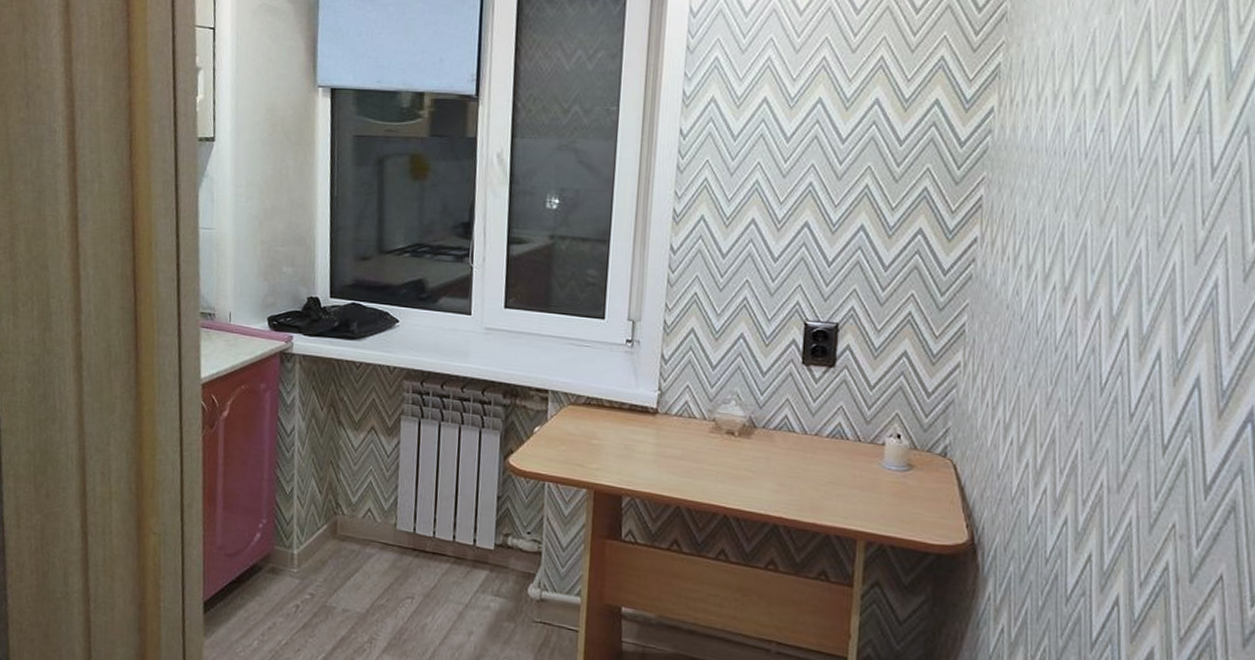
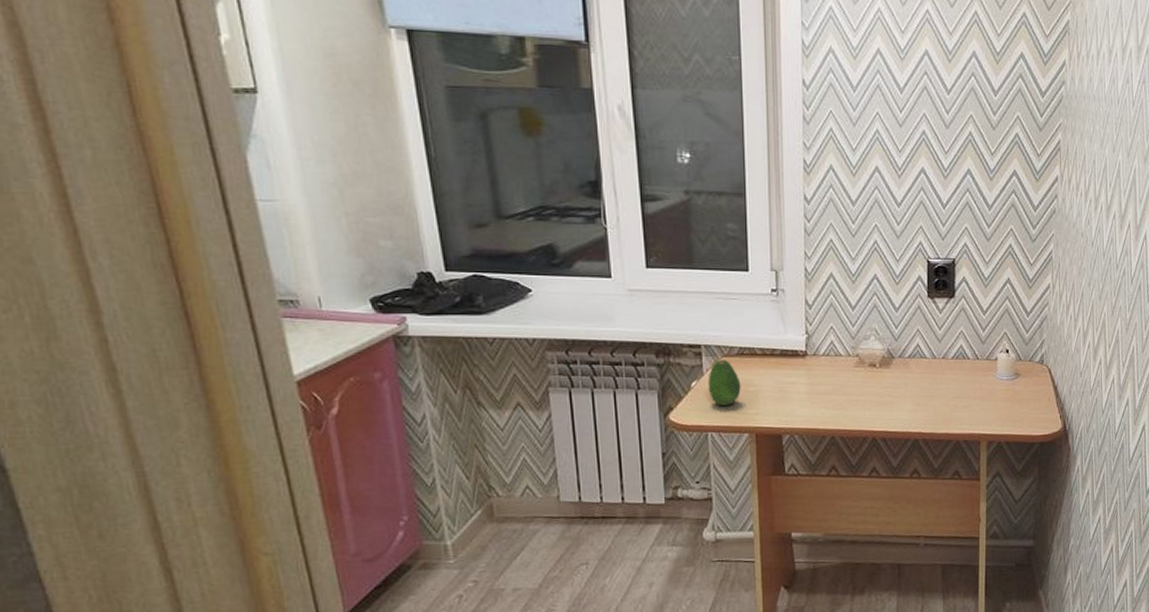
fruit: none [550,407,584,456] -> present [708,359,741,406]

